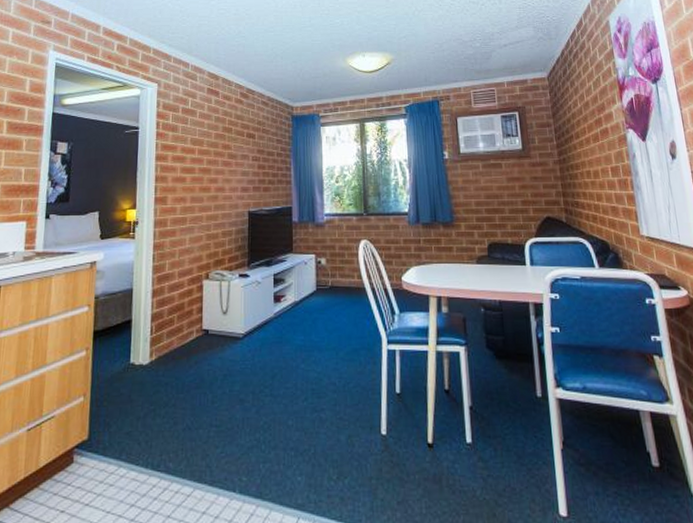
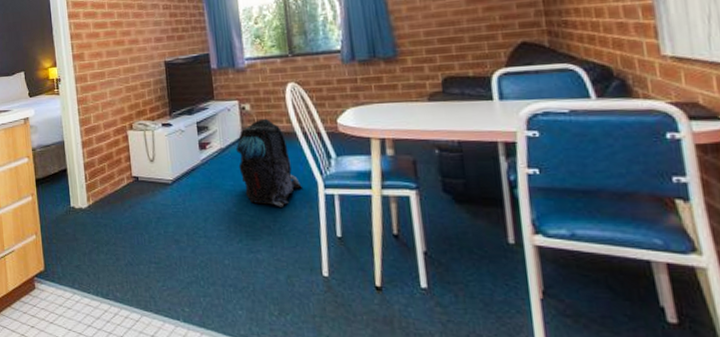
backpack: none [309,273,367,363] -> present [235,118,302,207]

